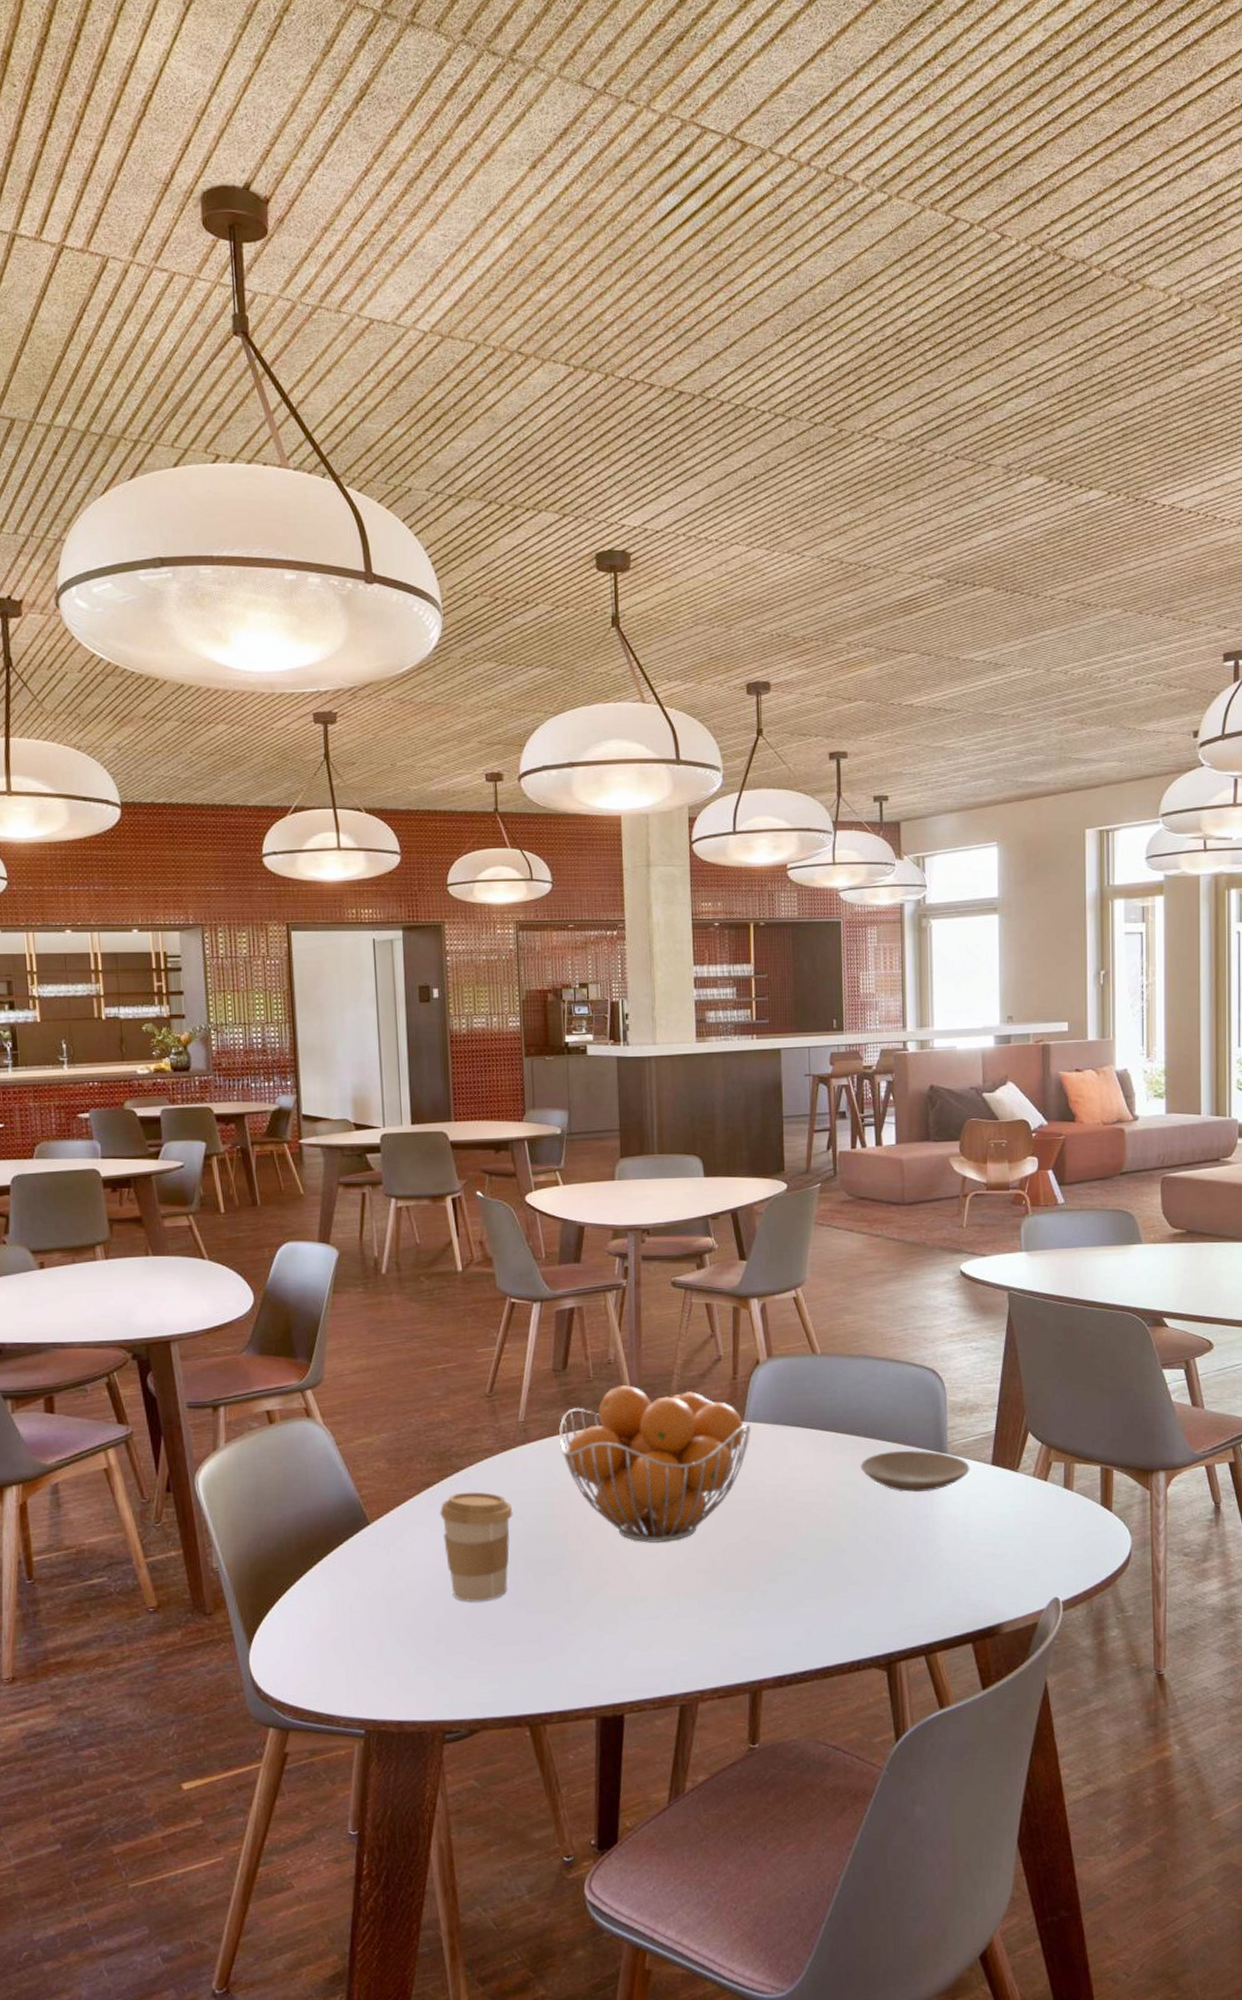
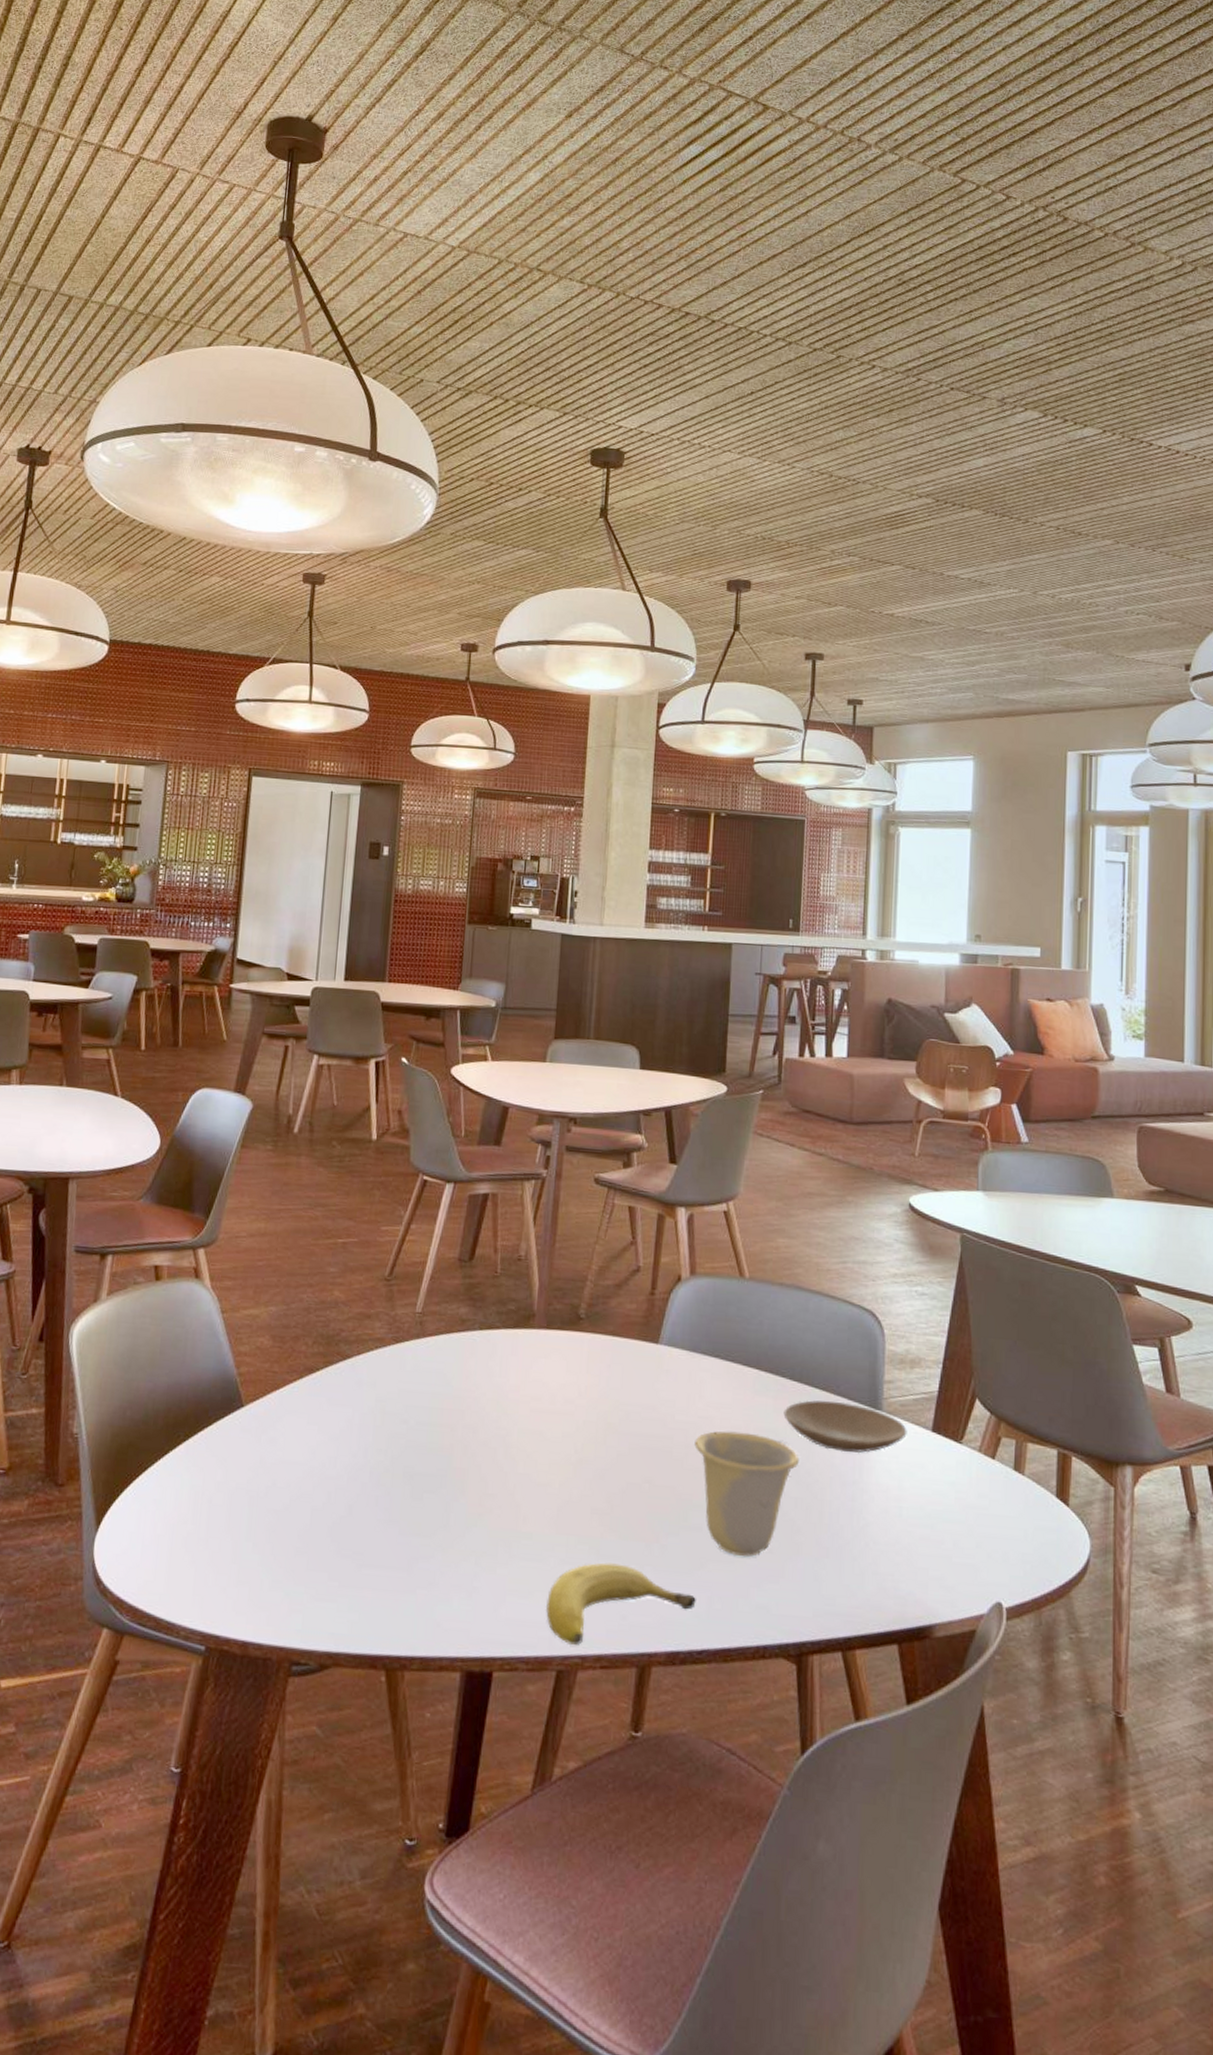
coffee cup: present [440,1491,513,1602] -> none [319,1383,398,1513]
fruit basket: present [559,1385,751,1544] -> none [456,1286,666,1473]
fruit: none [665,1611,796,1683] -> present [546,1562,696,1645]
cup: none [784,1487,878,1590] -> present [694,1431,800,1557]

